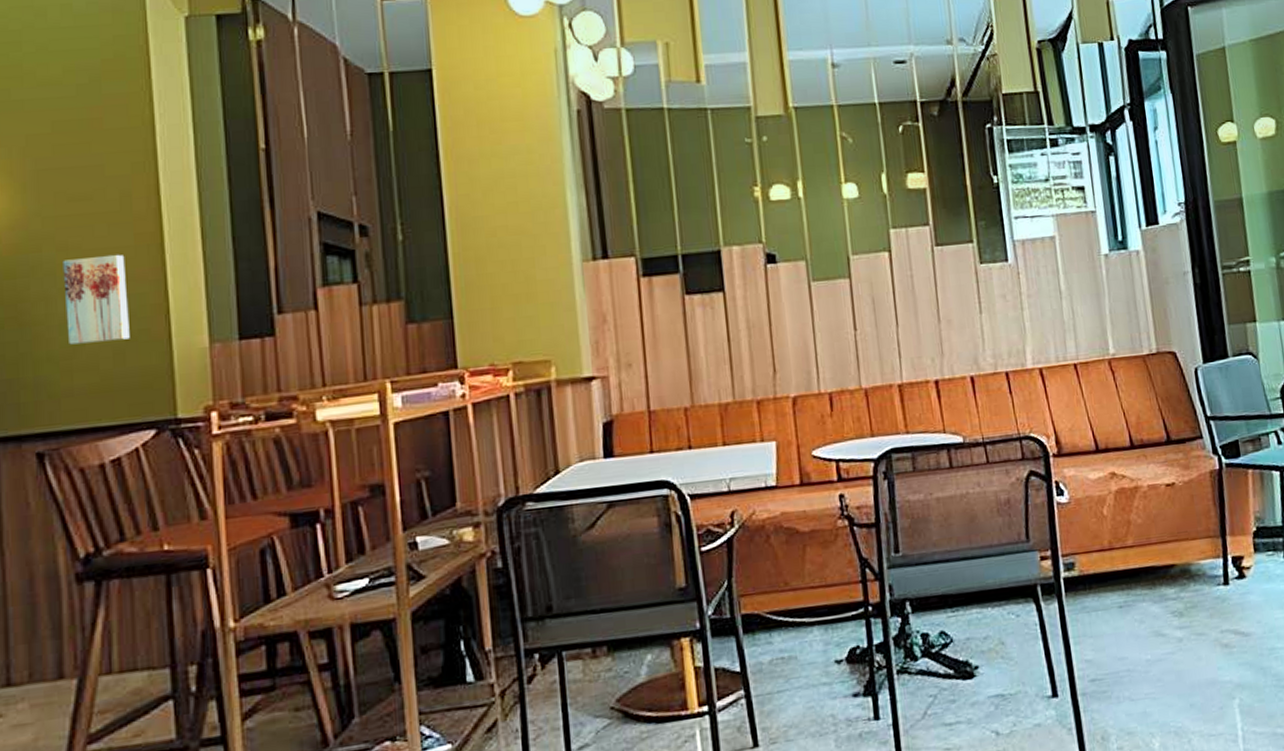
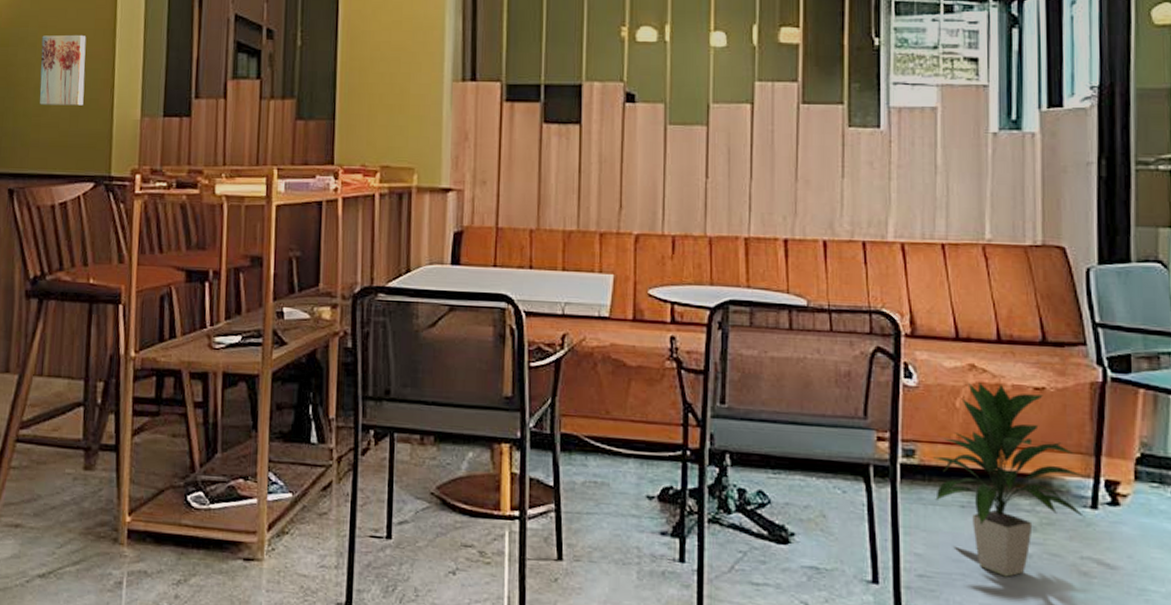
indoor plant: none [1090,486,1221,664] -> present [933,382,1086,577]

